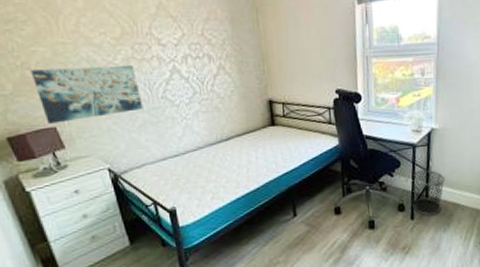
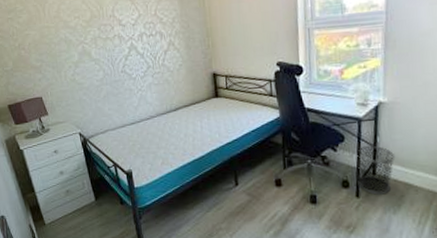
wall art: present [30,64,143,124] -> none [25,43,107,94]

